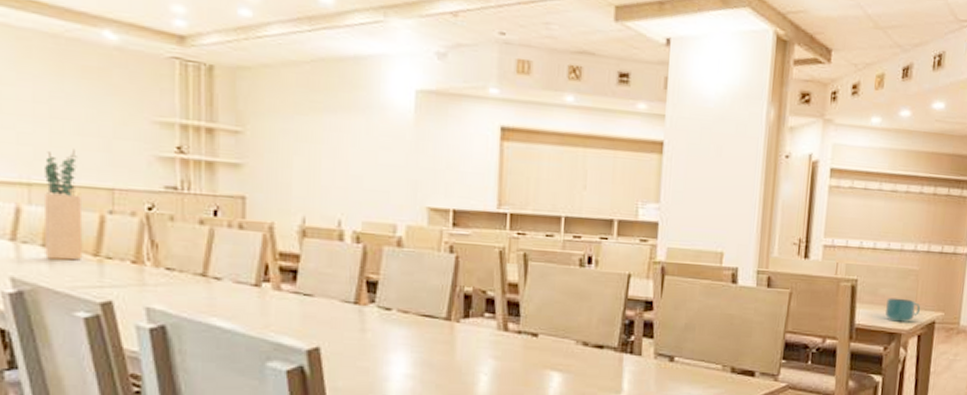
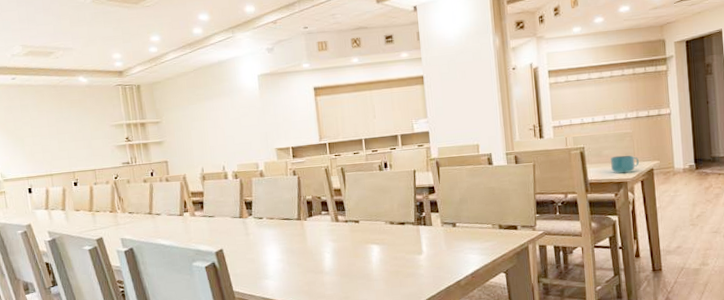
vase: present [43,148,83,261] -> none [58,149,84,217]

